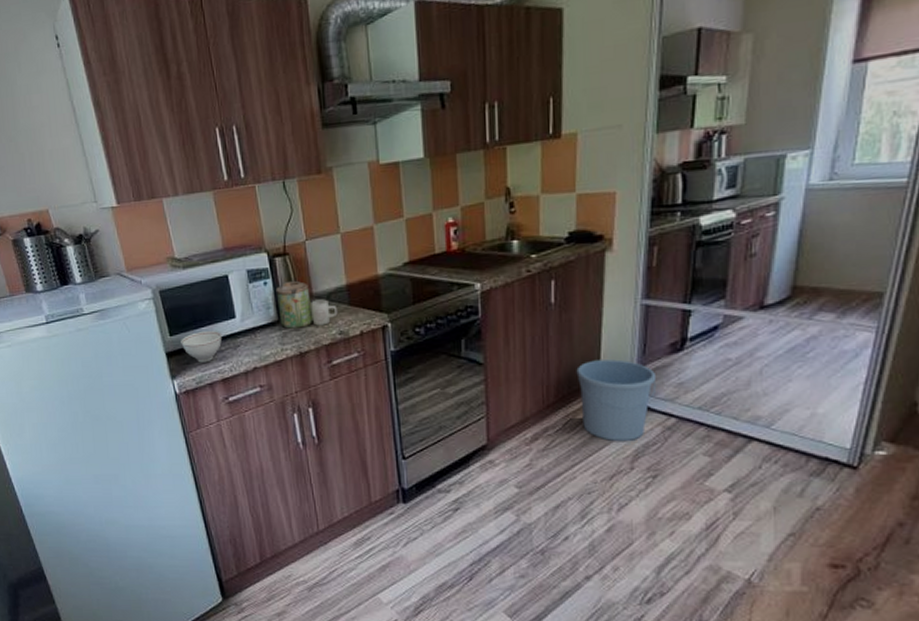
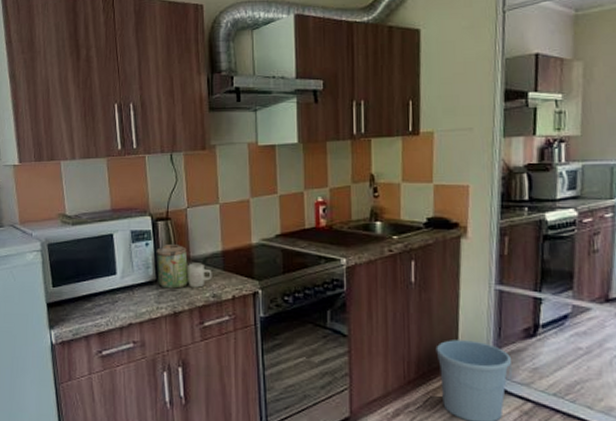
bowl: present [181,330,223,363] -> none [62,284,102,315]

